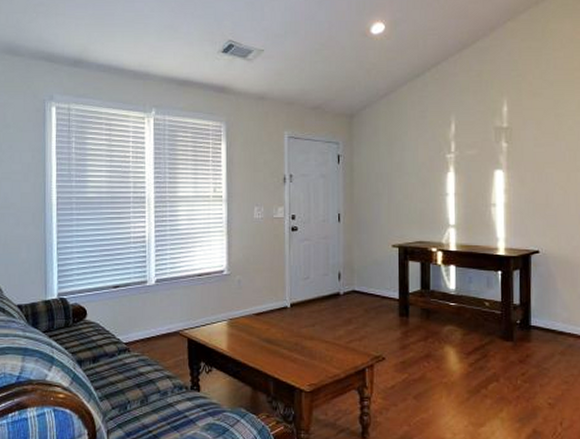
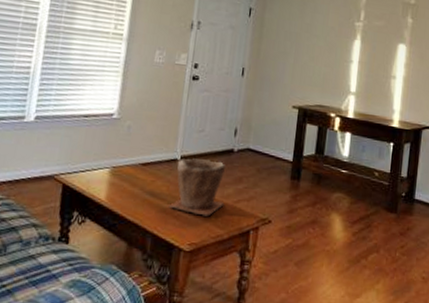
plant pot: none [285,305,337,358] -> present [168,158,226,217]

